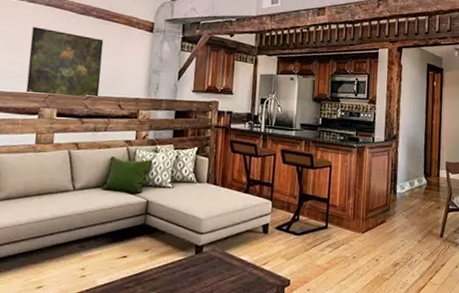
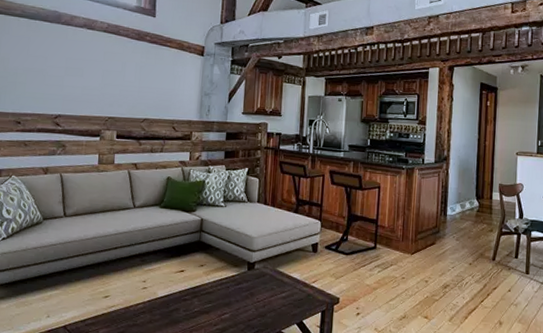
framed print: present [25,26,104,96] -> none [88,53,158,119]

